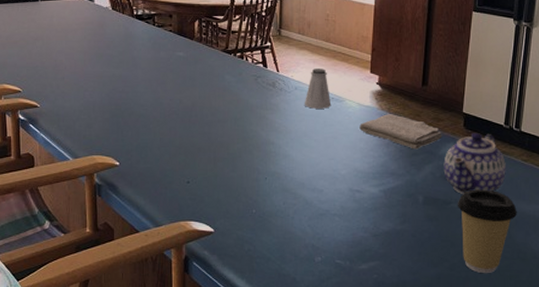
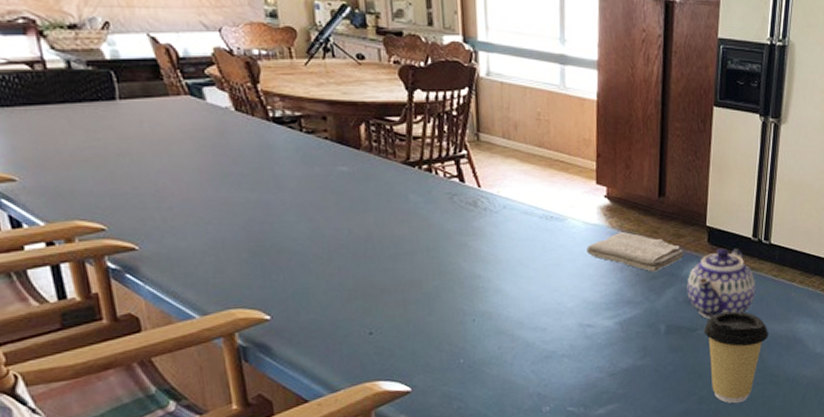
saltshaker: present [304,69,332,109] -> none [515,181,551,231]

